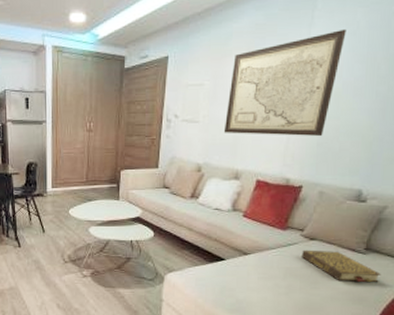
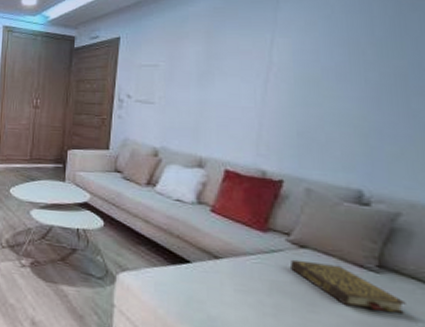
wall art: present [223,29,347,137] -> none [183,13,319,125]

